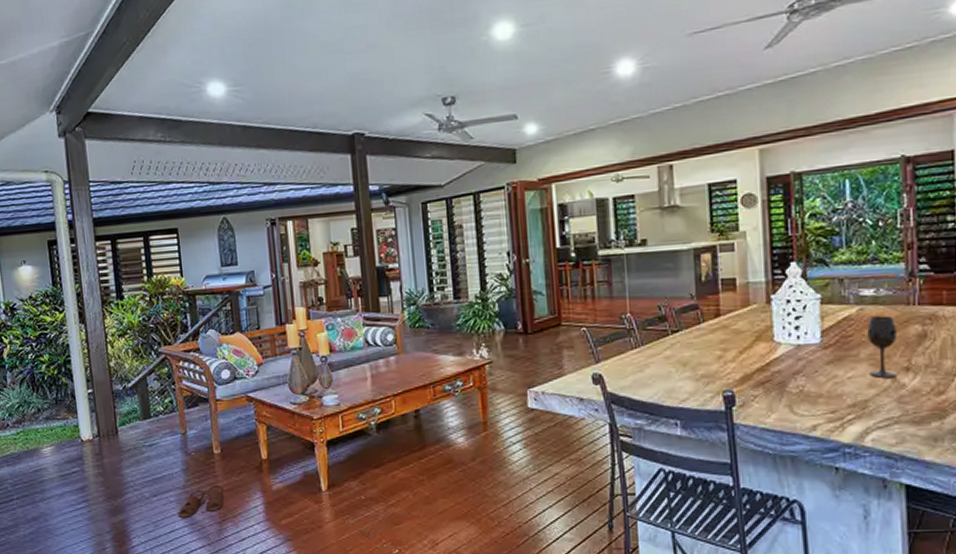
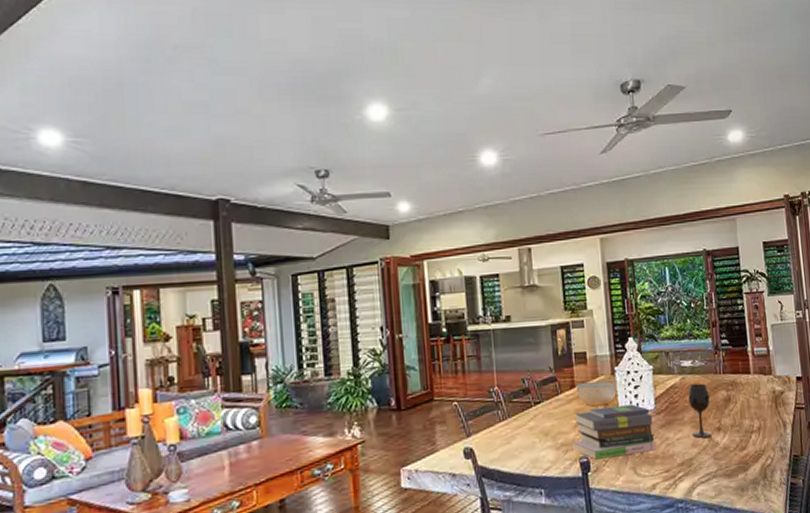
books: none [714,336,819,394] -> present [572,404,656,460]
bowl: none [721,310,772,338] -> present [575,381,616,407]

